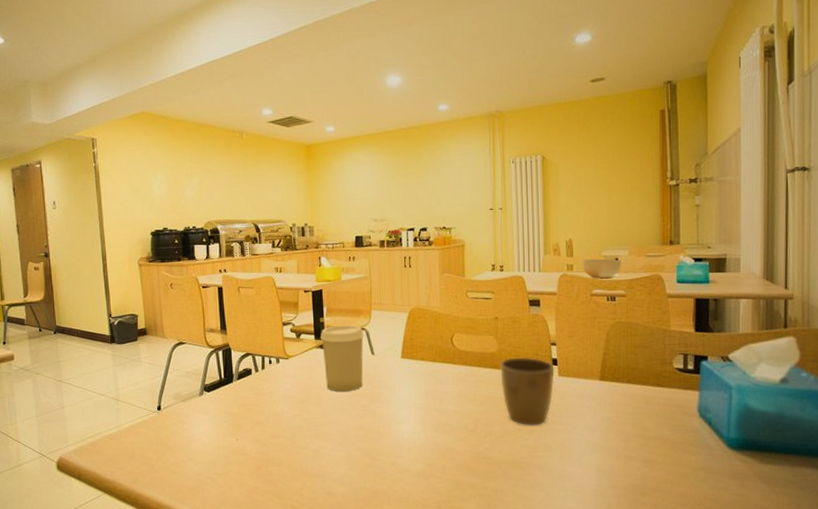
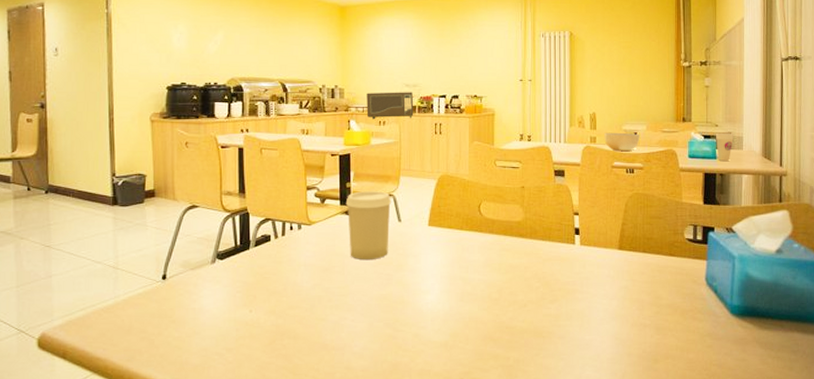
microwave: none [335,226,383,256] -> present [366,92,414,120]
cup: present [500,357,555,425] -> none [525,226,577,294]
cup: none [709,255,729,285] -> present [716,132,733,161]

